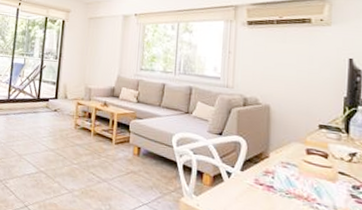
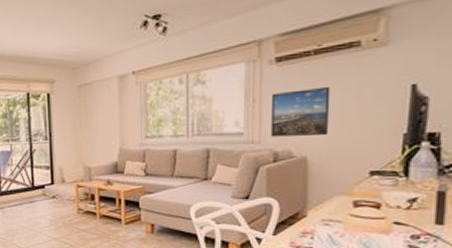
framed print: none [241,49,289,90] -> present [270,86,331,137]

